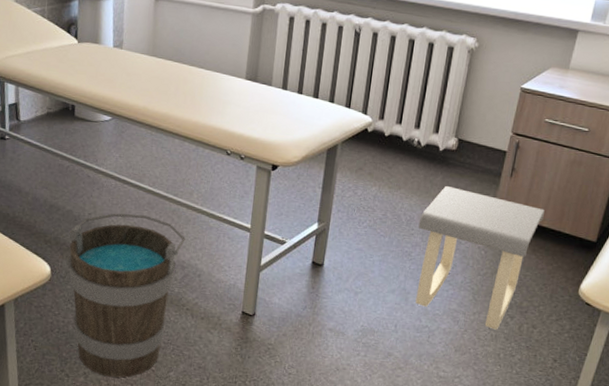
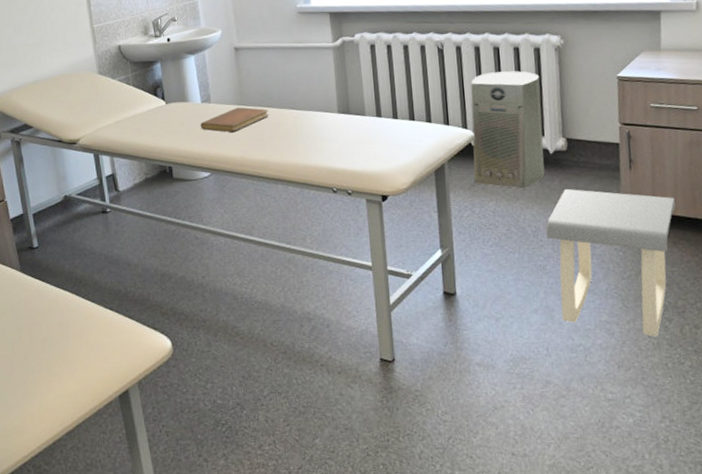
bucket: present [67,213,185,378] -> none [185,269,306,454]
notebook: none [108,57,178,81] -> present [200,107,269,132]
air purifier: none [362,63,447,180] -> present [471,71,545,189]

